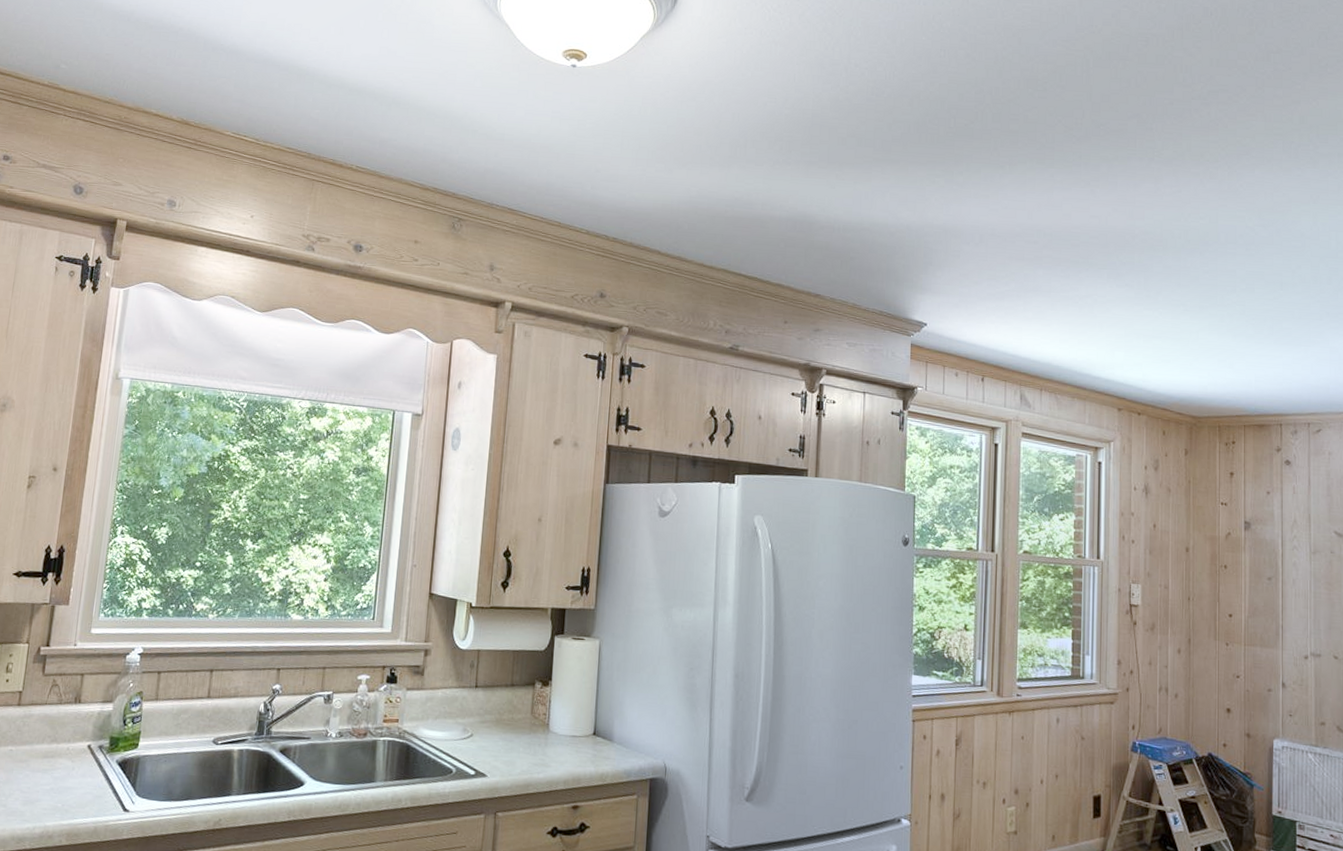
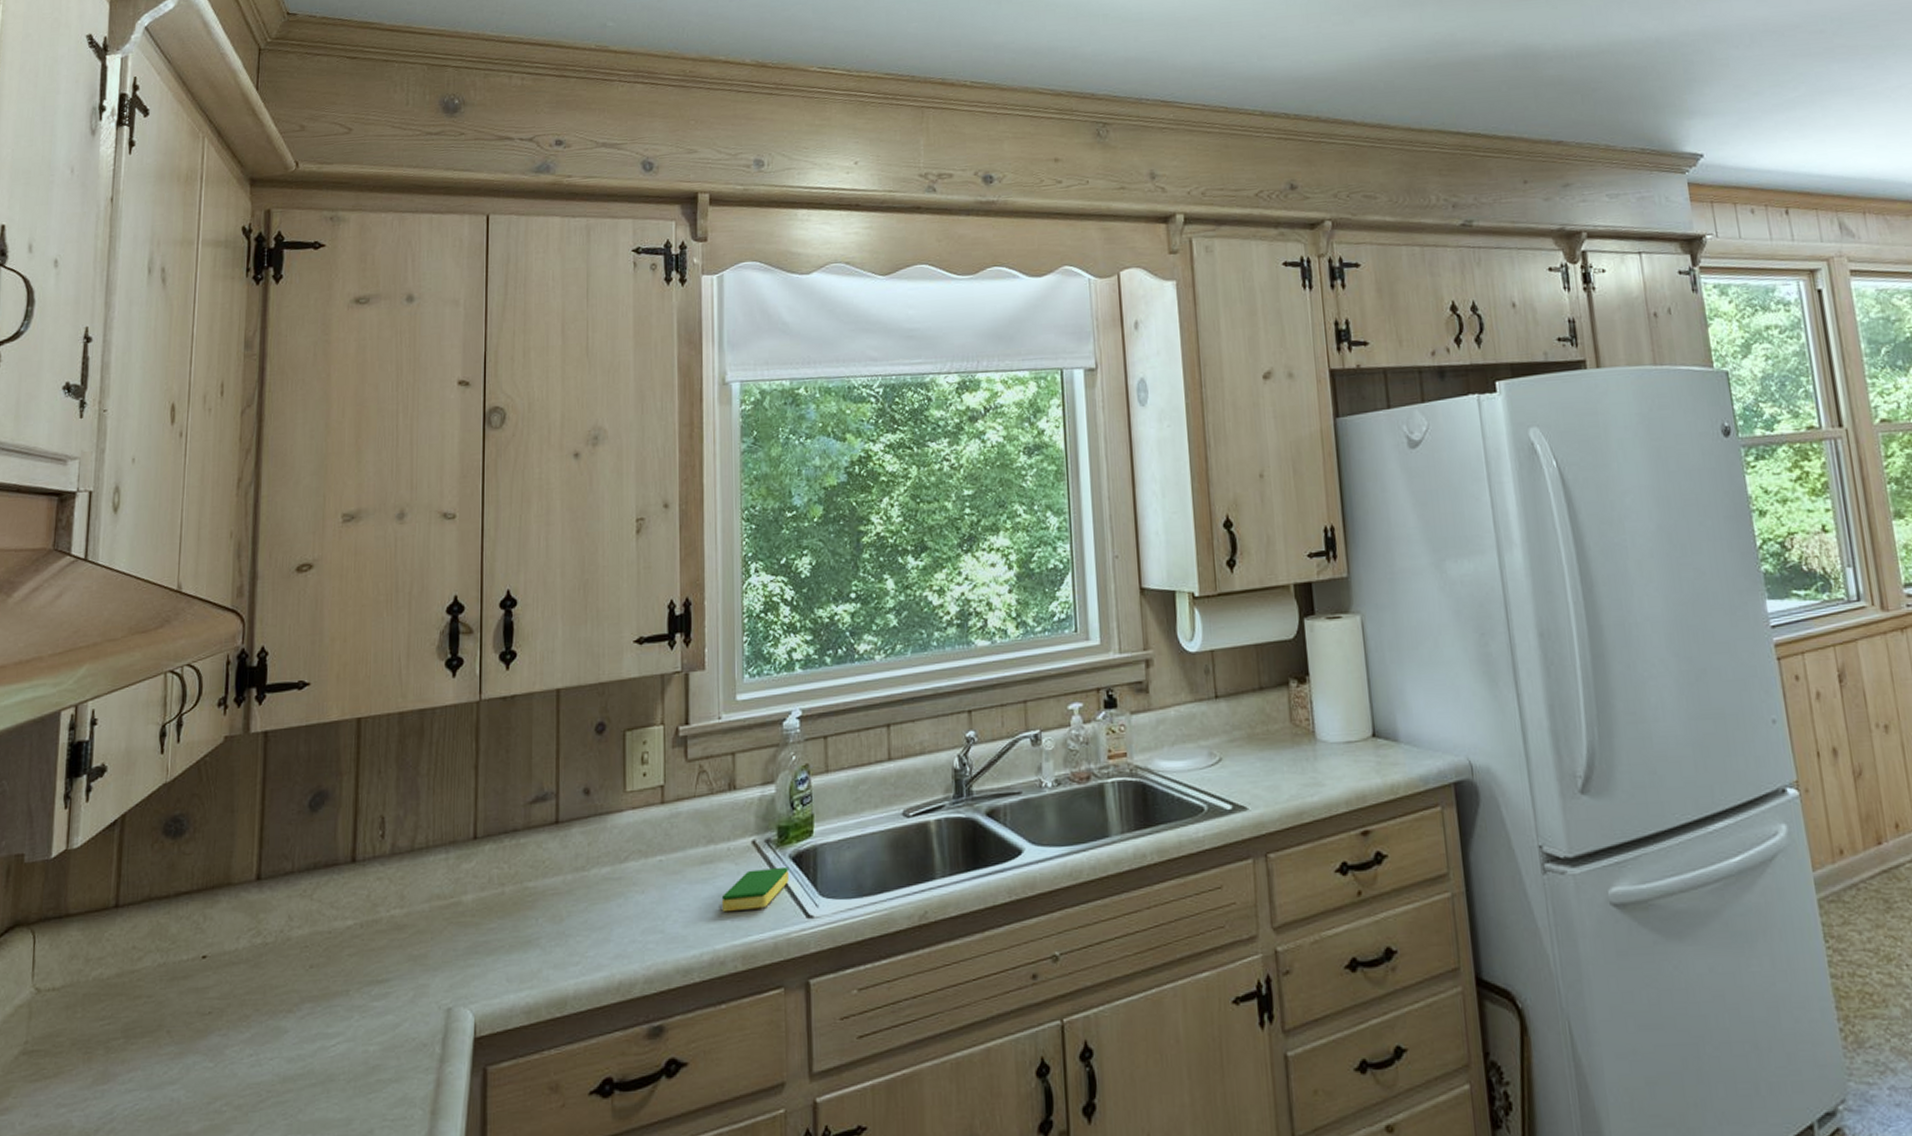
dish sponge: none [55,767,114,799] -> present [721,866,789,912]

